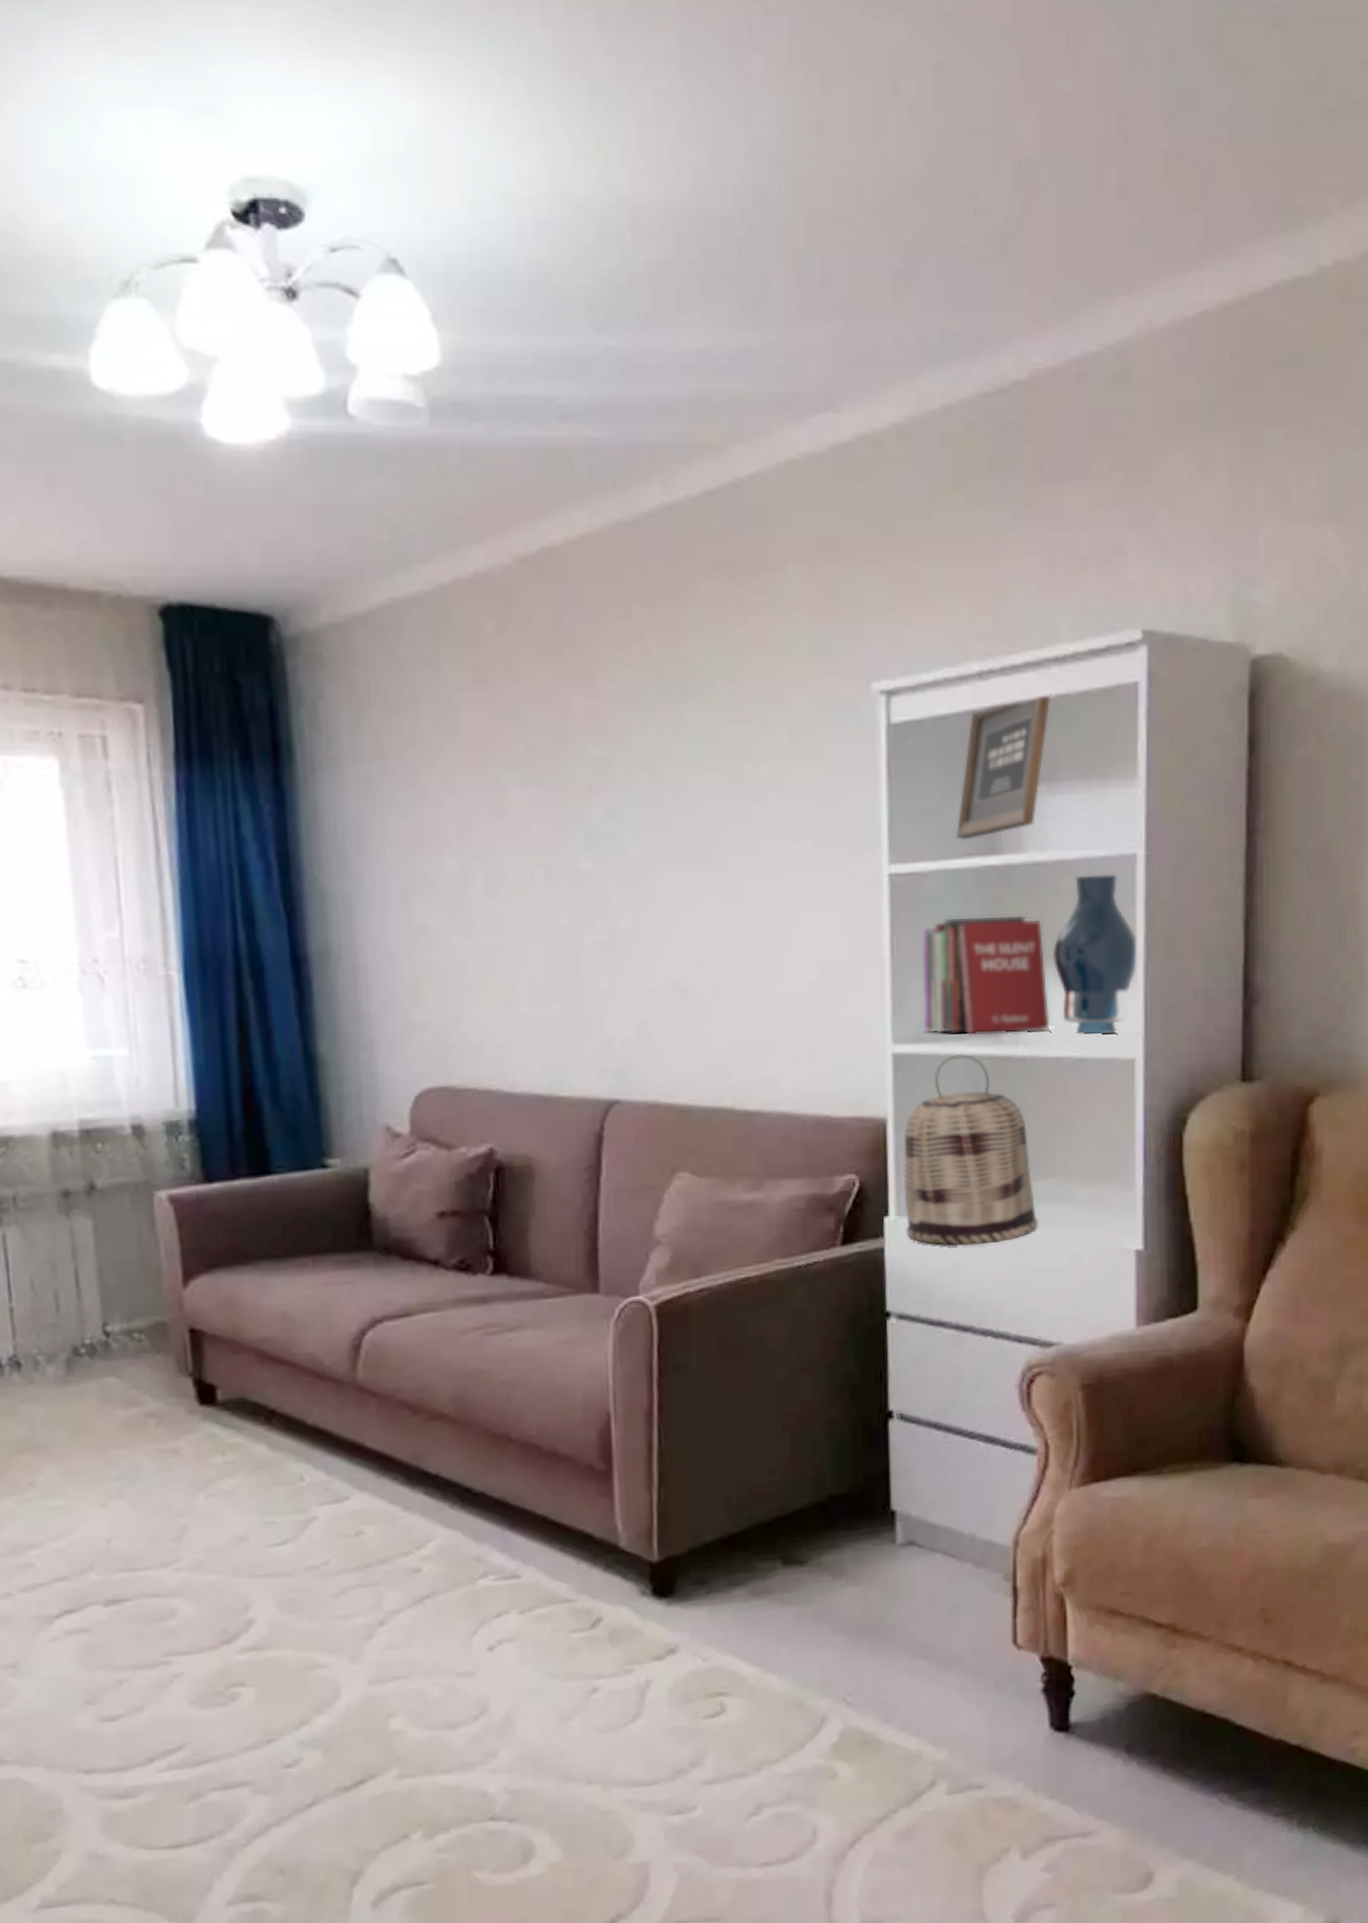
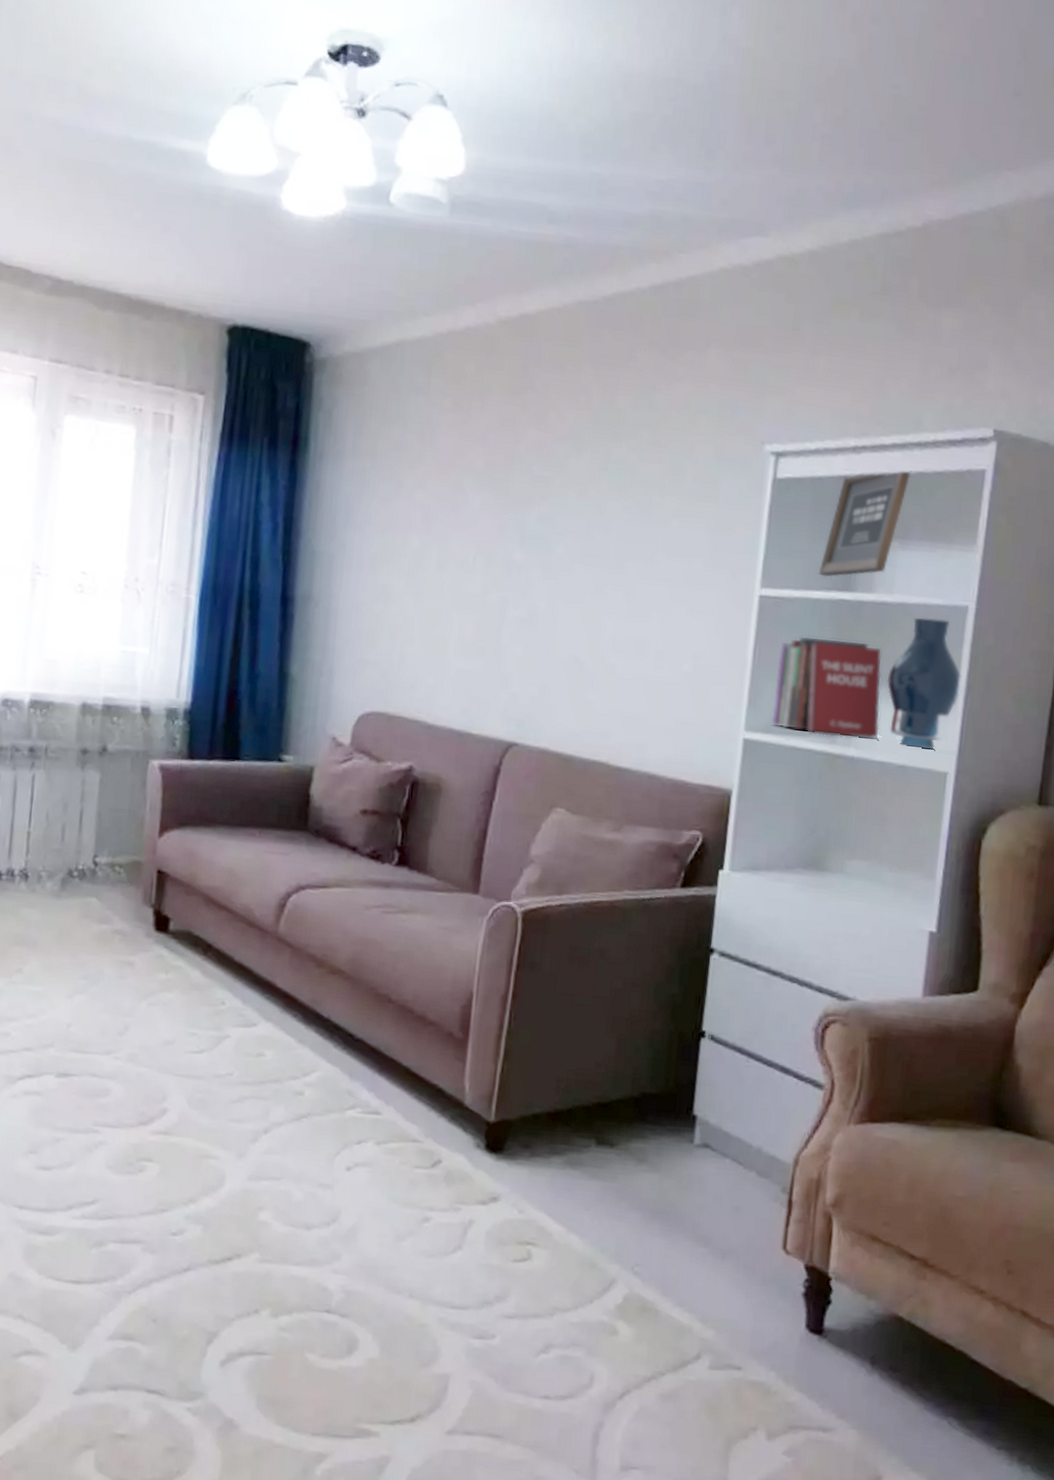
basket: present [904,1054,1038,1246] -> none [736,747,849,907]

